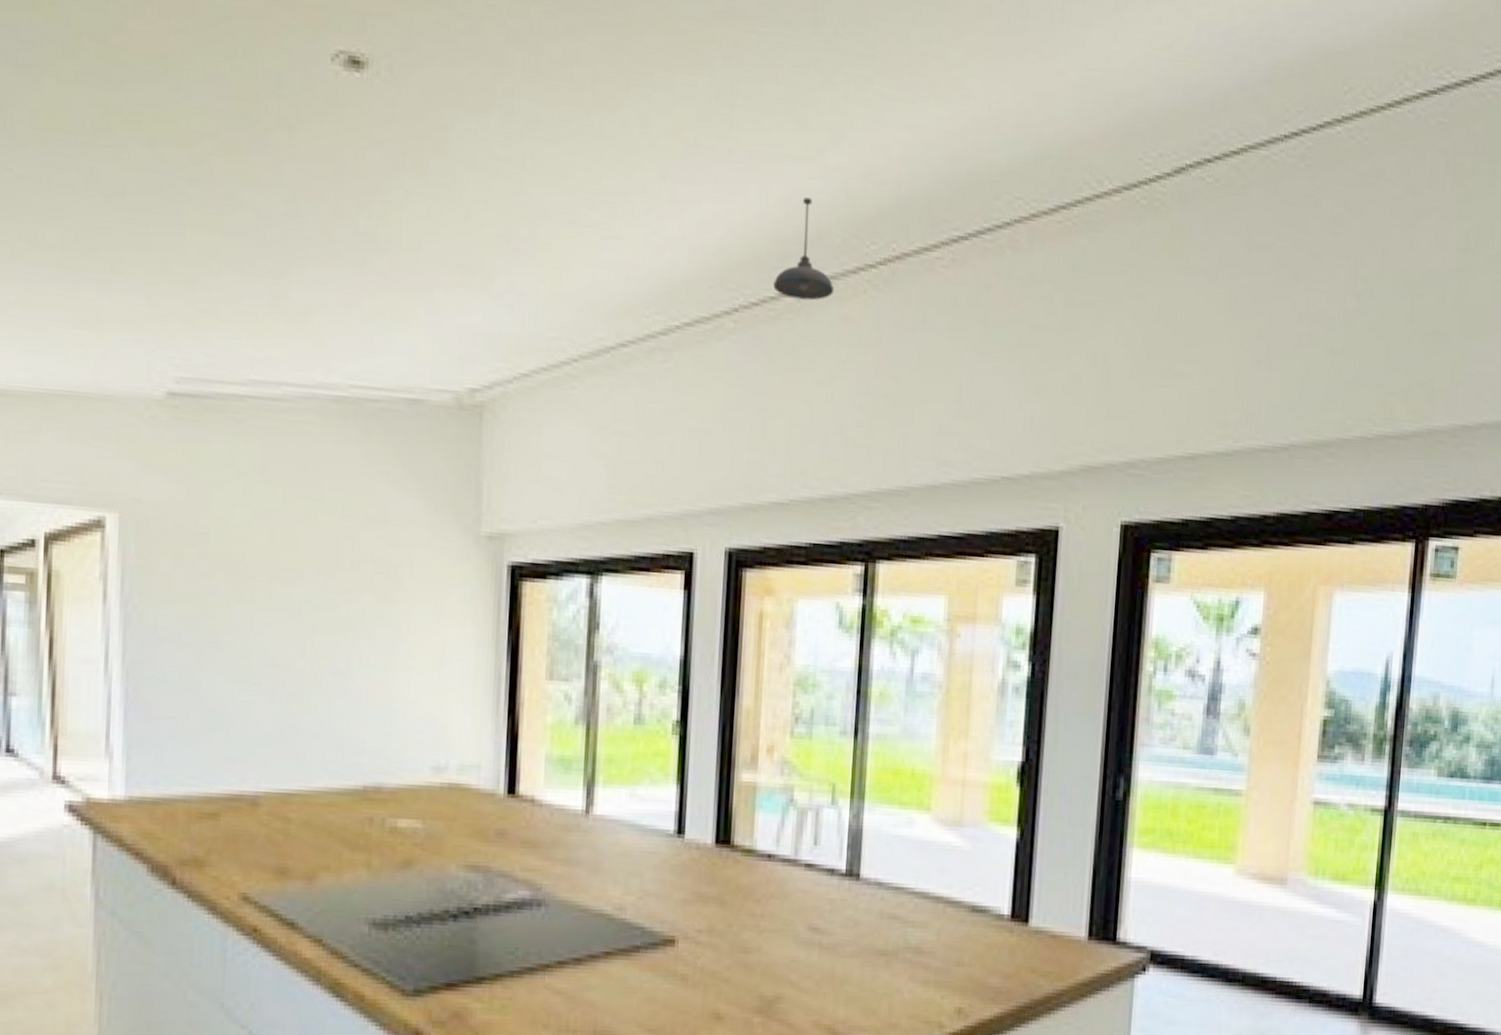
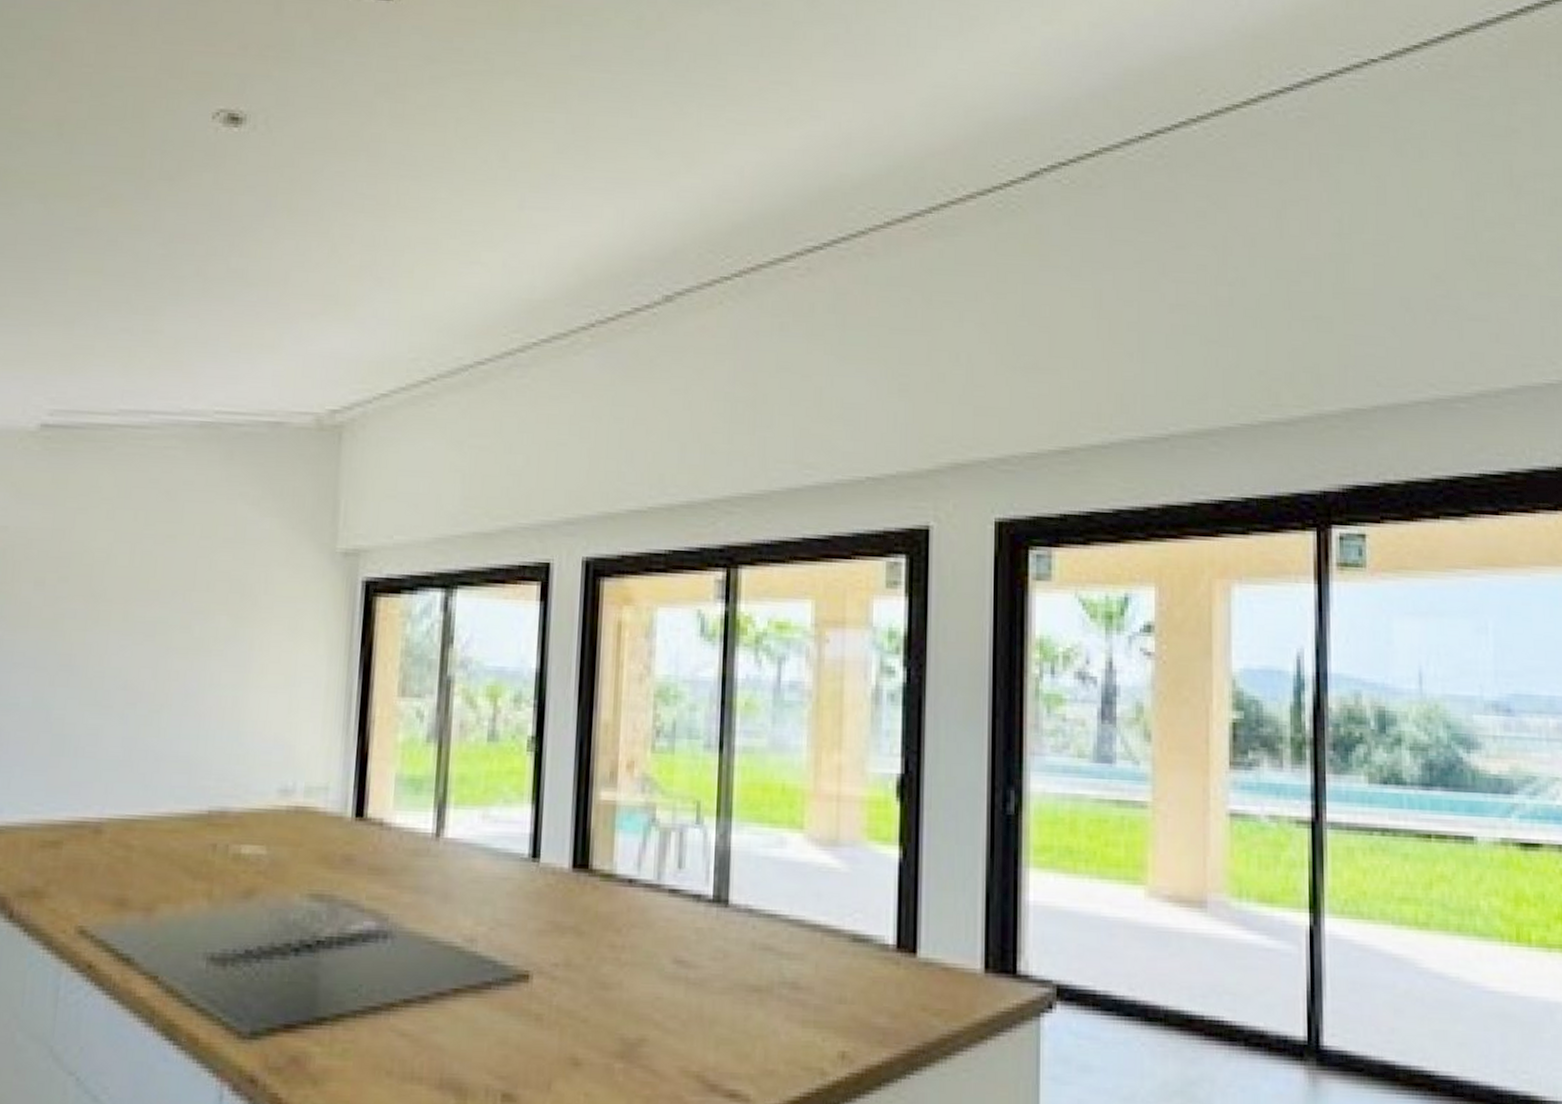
pendant light: present [773,197,835,301] -> none [629,217,690,313]

